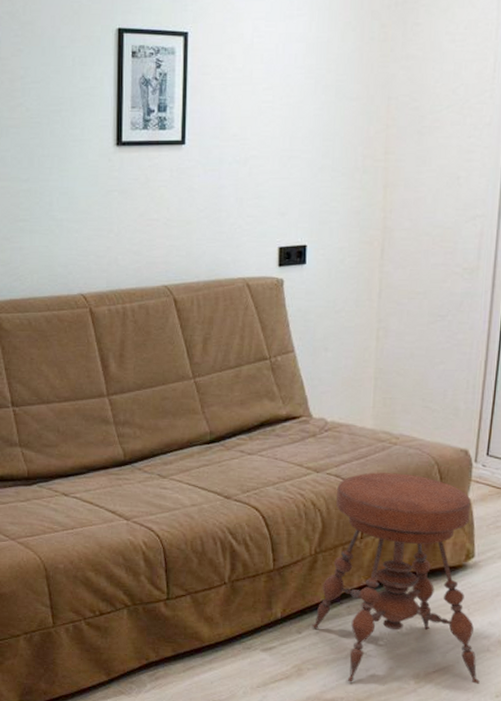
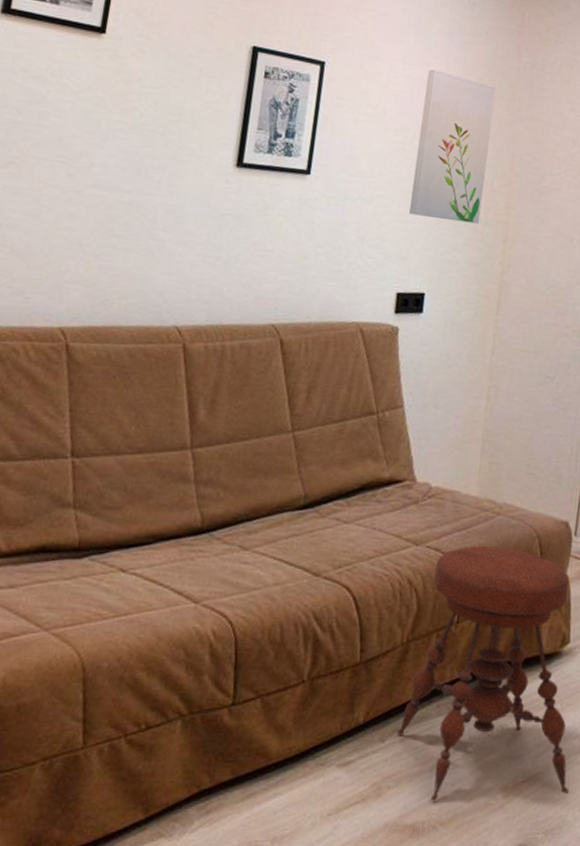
wall art: none [285,22,366,172] -> present [409,69,496,224]

